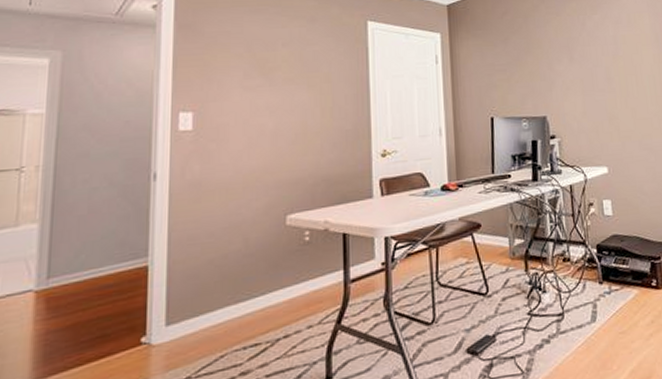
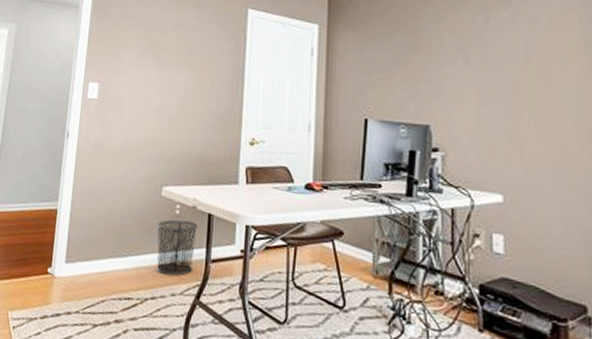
waste bin: none [282,245,332,308] -> present [156,219,198,276]

